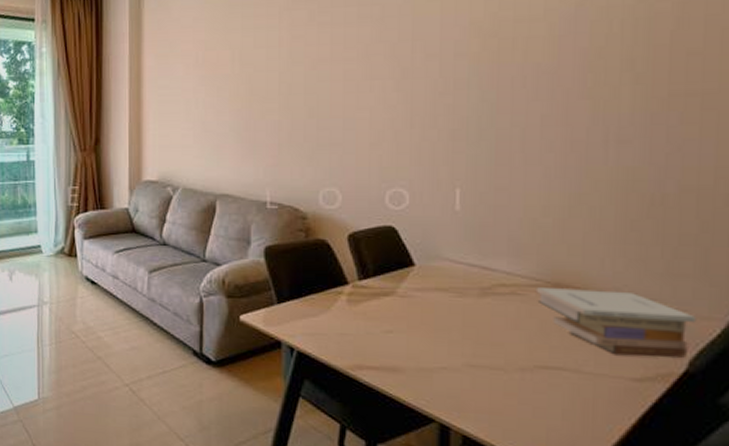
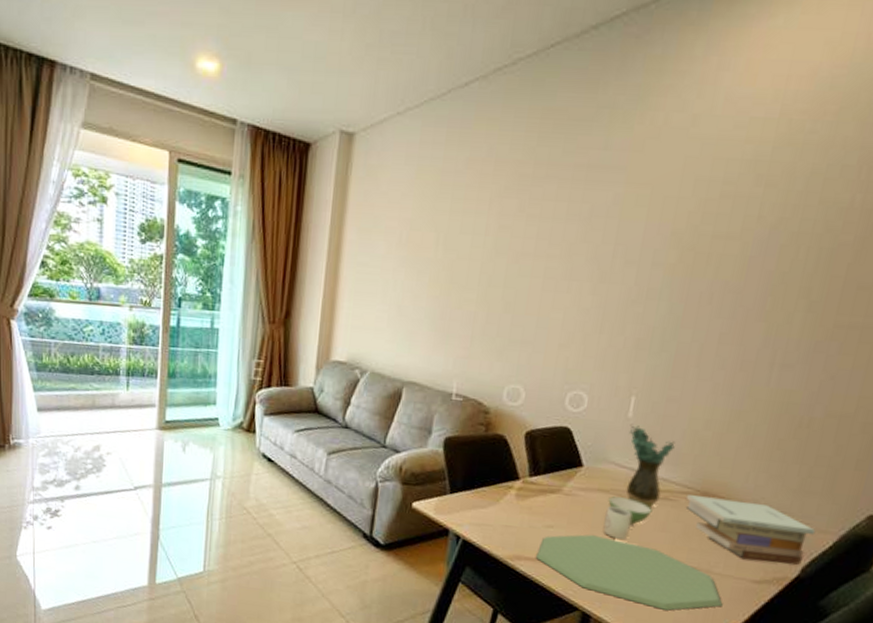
placemat: none [378,338,602,418] -> present [535,534,723,611]
bowl: none [448,295,500,326] -> present [608,496,652,526]
mug: none [448,304,478,342] -> present [603,505,633,540]
vase: none [459,218,513,306] -> present [625,425,676,510]

